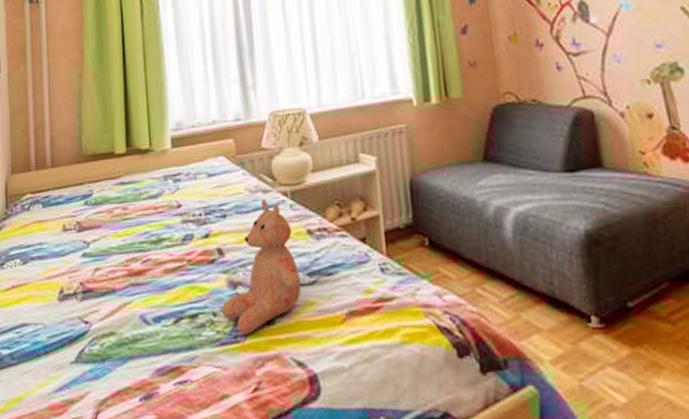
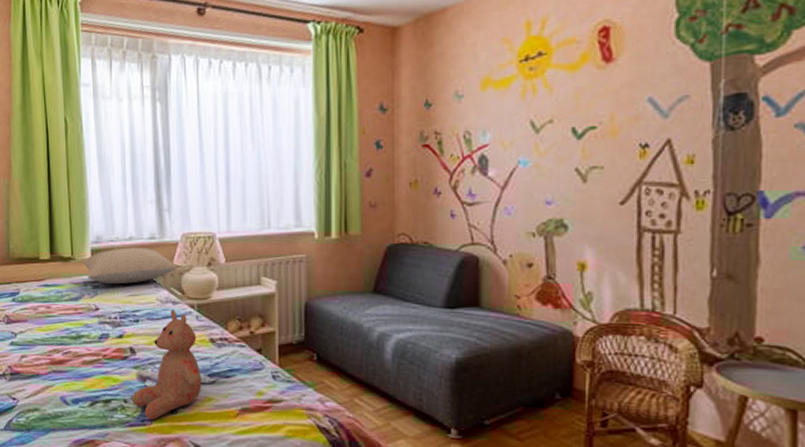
pillow: none [161,131,267,176] -> present [81,247,177,284]

